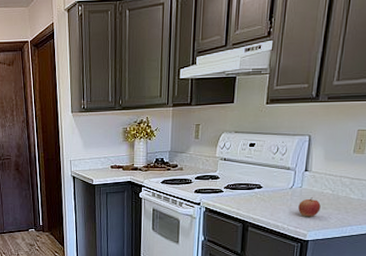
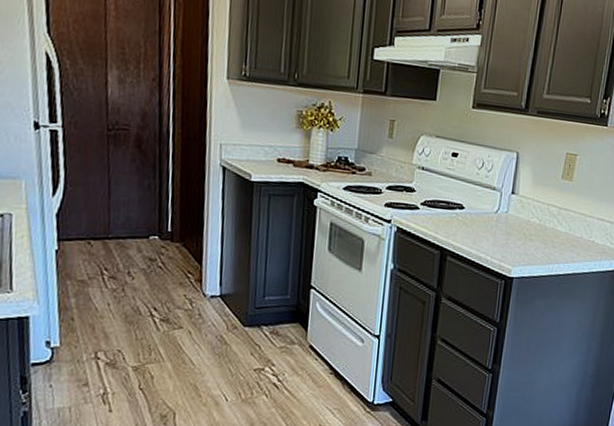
apple: present [298,197,321,217] -> none [503,225,527,250]

